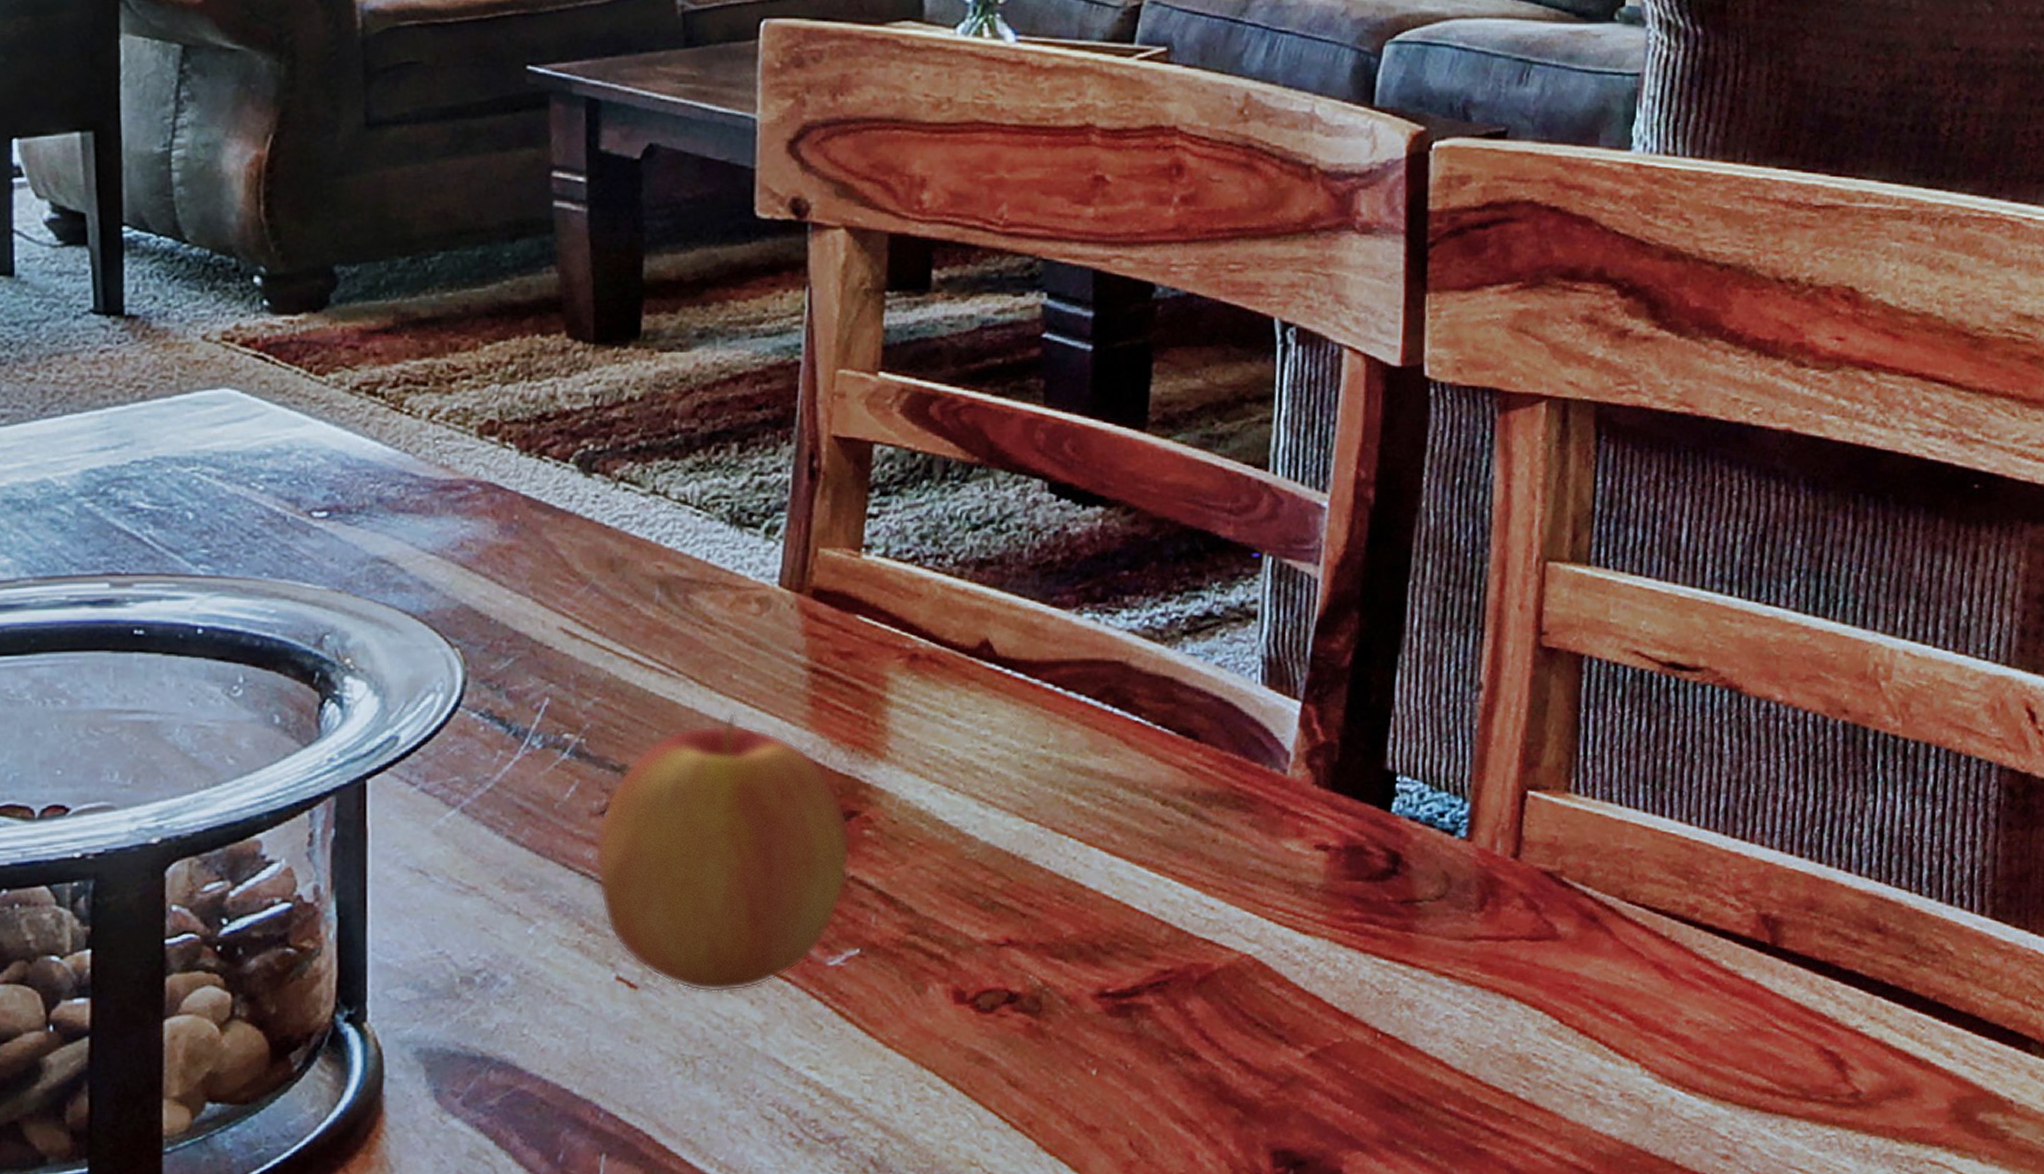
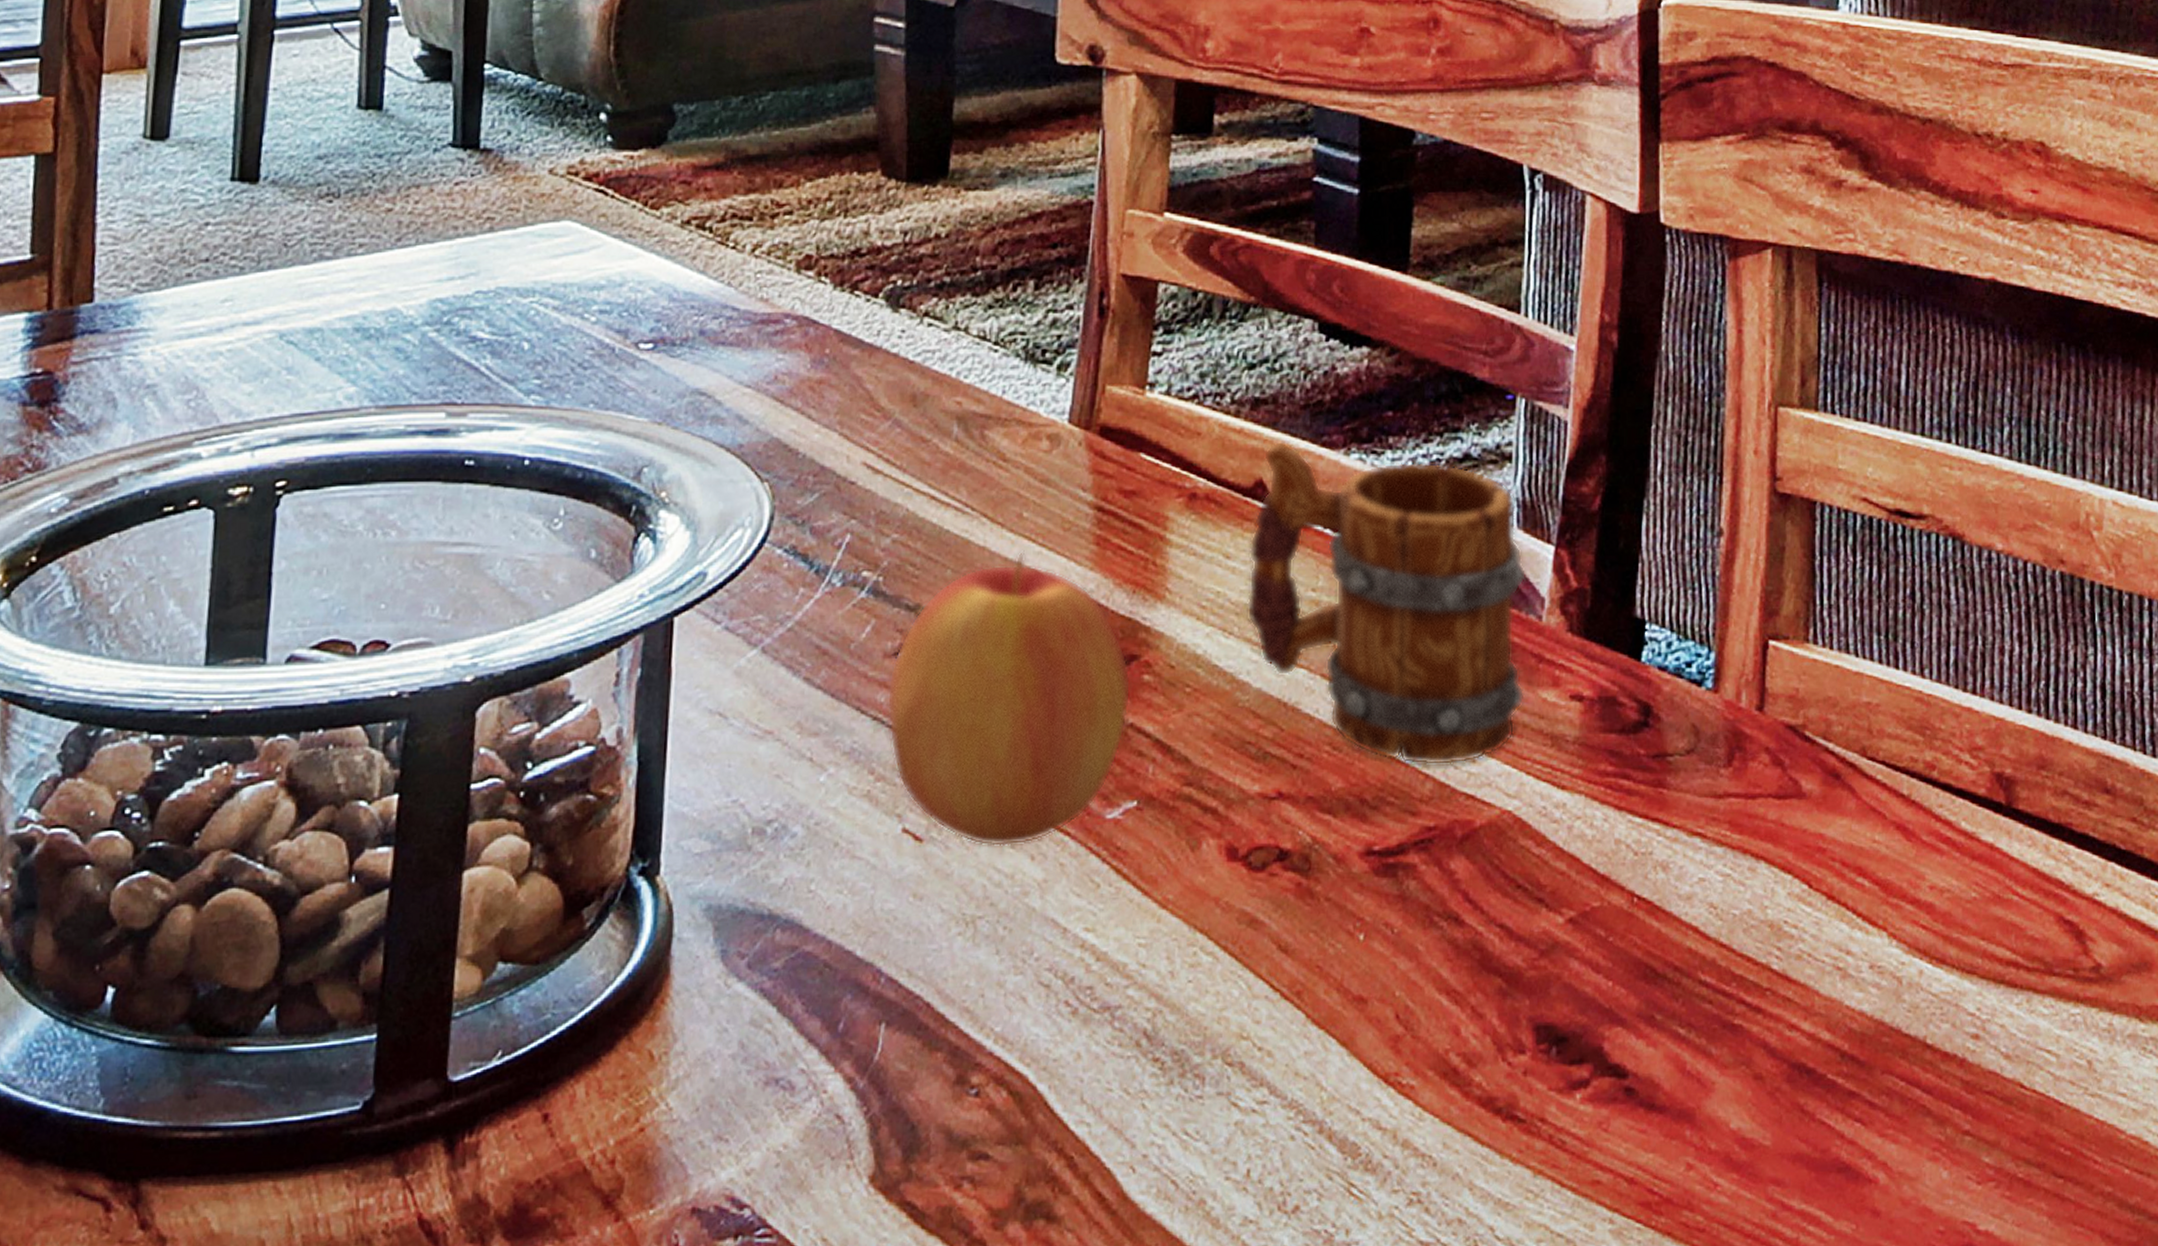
mug: none [973,601,1271,913] -> present [1247,441,1527,766]

